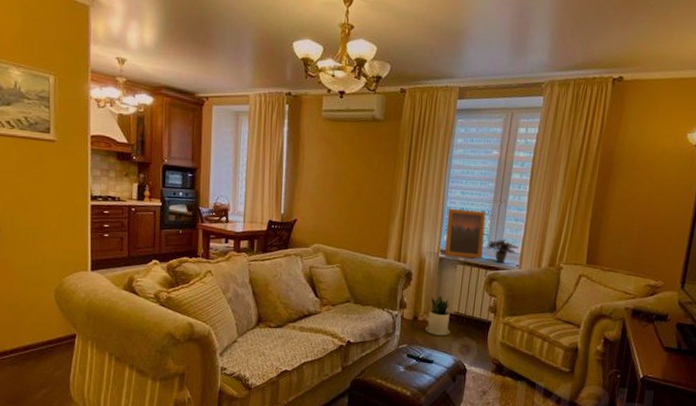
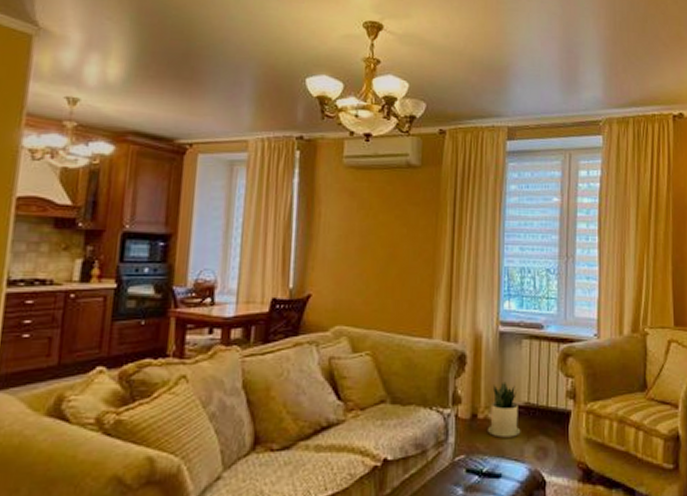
picture frame: present [444,209,486,259] -> none [505,269,552,330]
potted plant: present [485,239,519,264] -> none [555,302,594,333]

